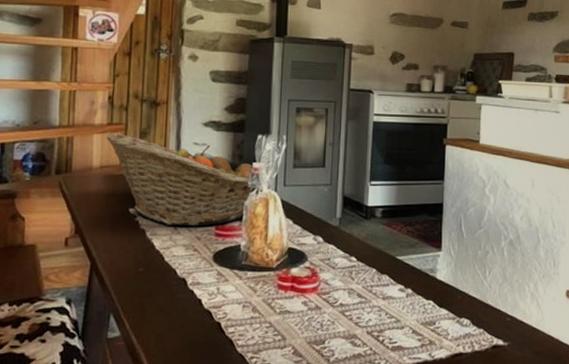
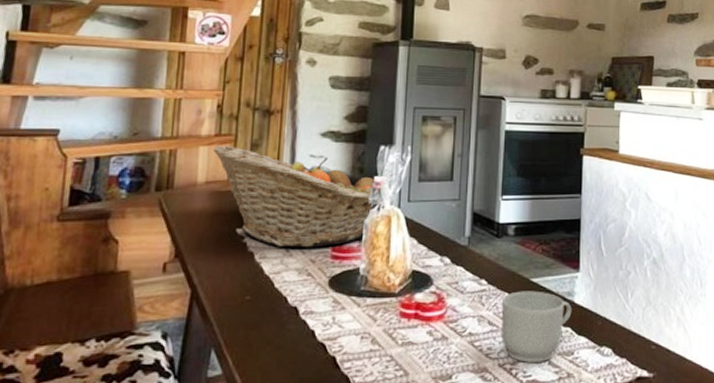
mug: none [370,267,434,331] -> present [501,291,572,362]

